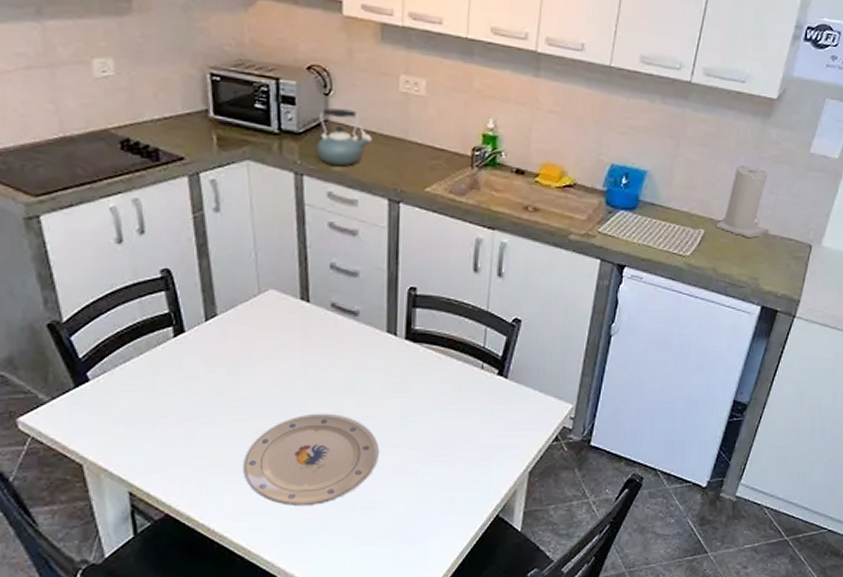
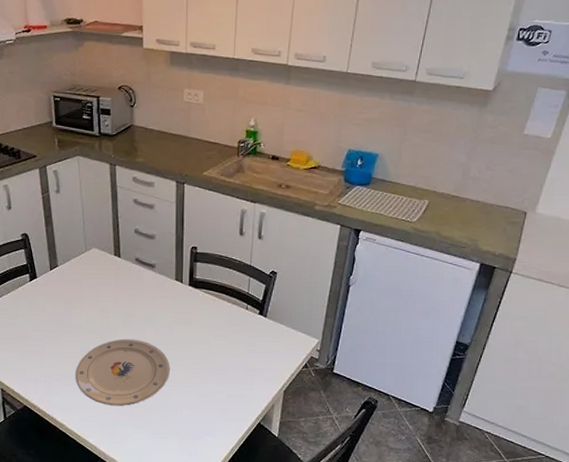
kettle: present [315,108,373,167] -> none [124,116,165,158]
paper towel: present [716,166,770,239] -> none [438,147,487,207]

